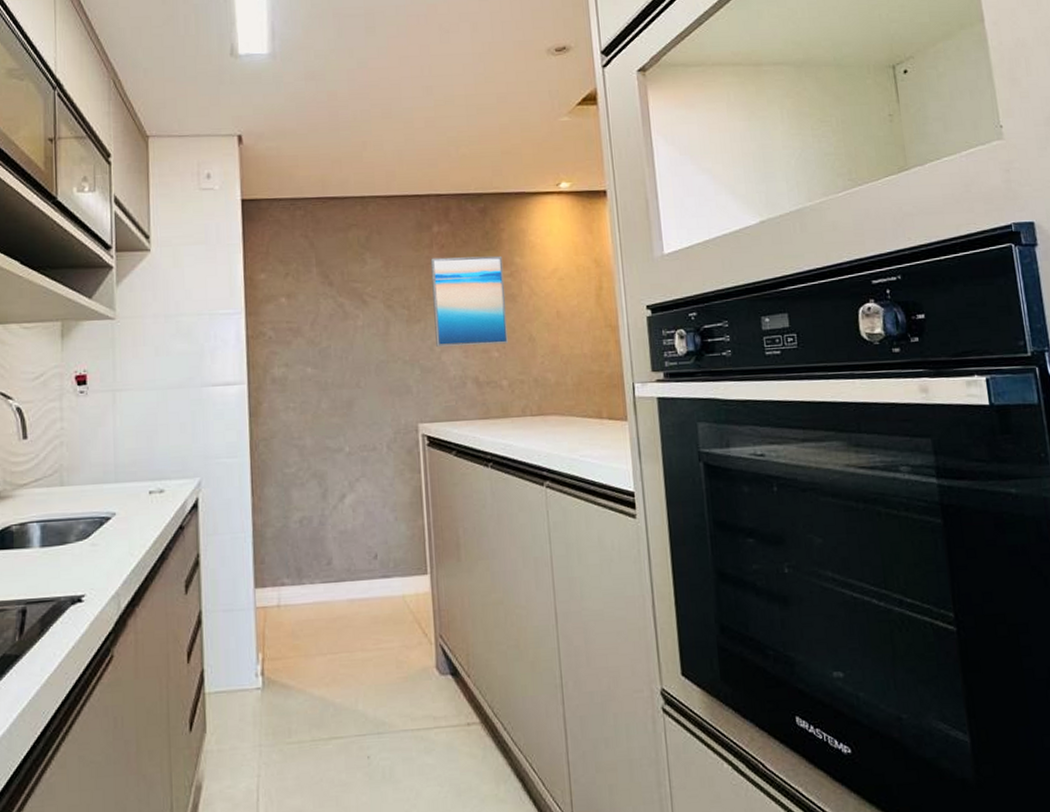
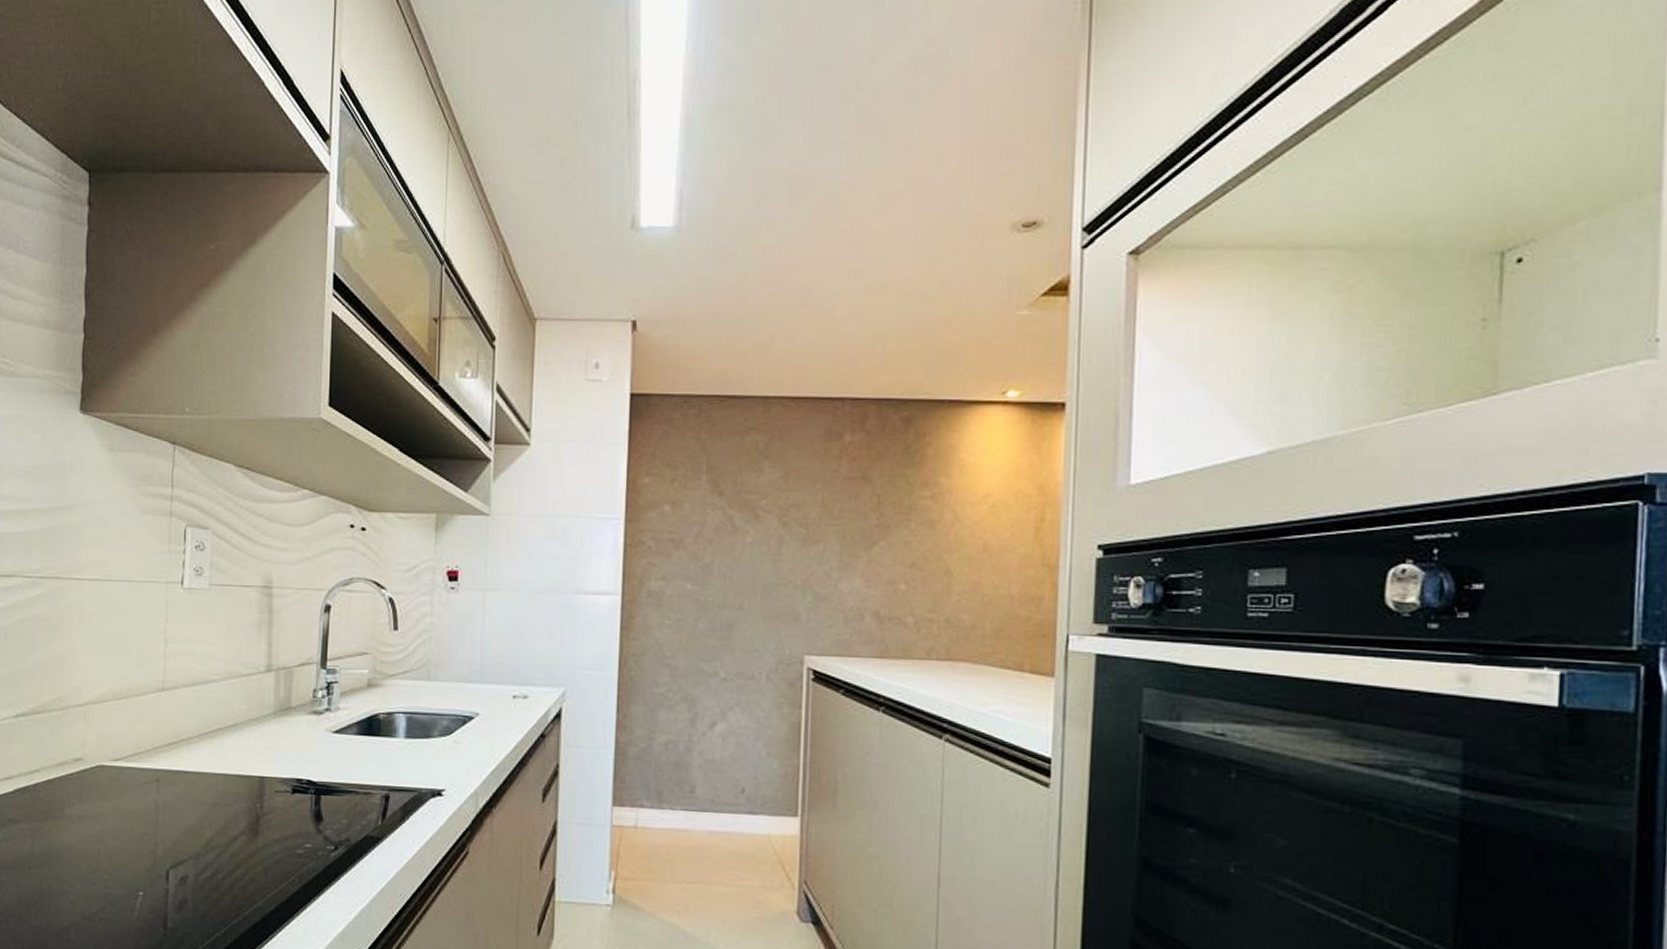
wall art: present [430,255,508,347] -> none [834,471,924,576]

